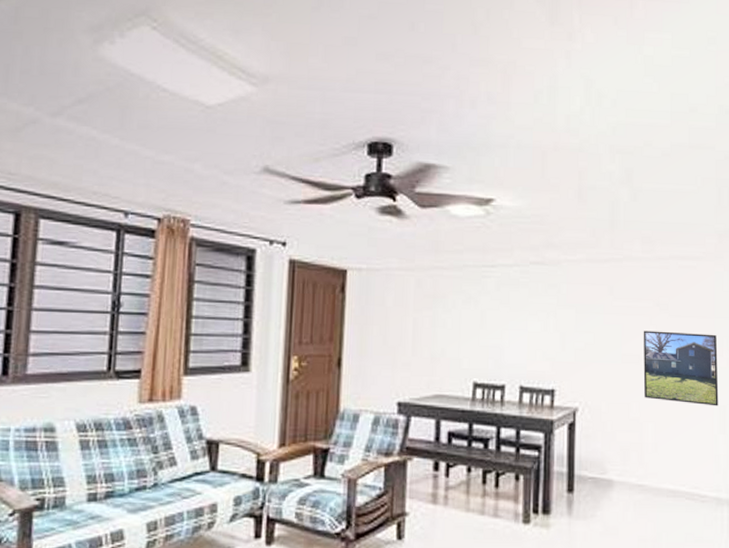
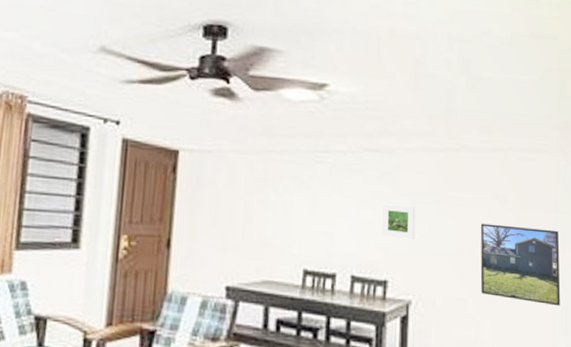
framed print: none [548,315,581,349] -> present [381,203,416,240]

